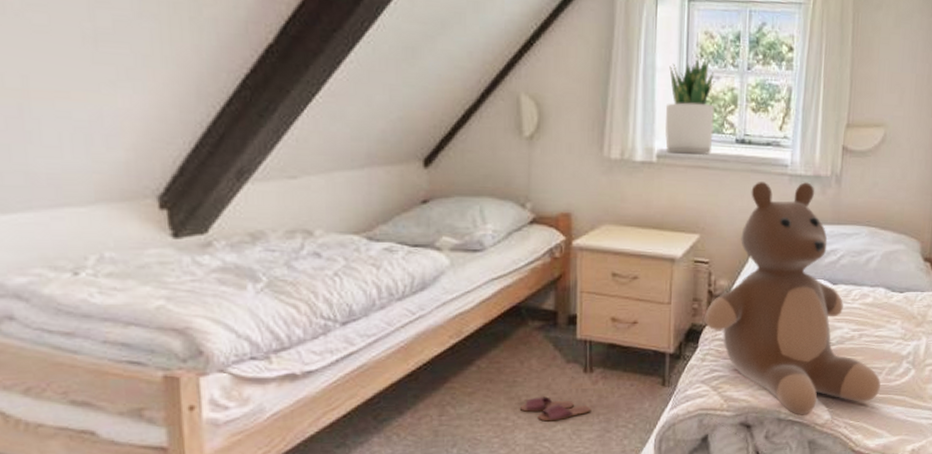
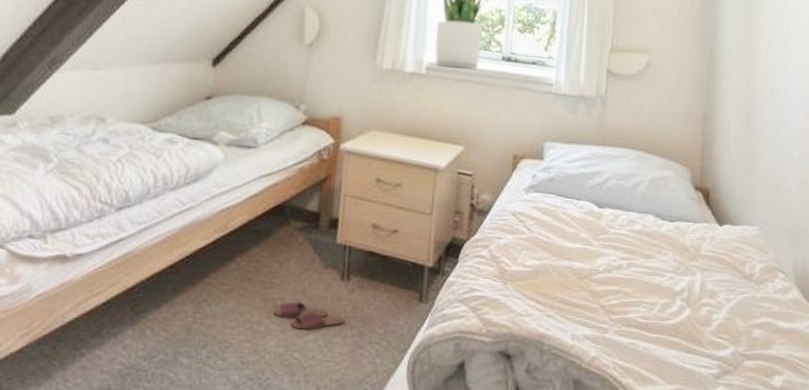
teddy bear: present [704,181,881,416] -> none [466,97,652,350]

